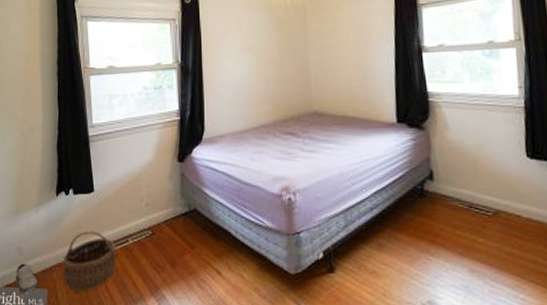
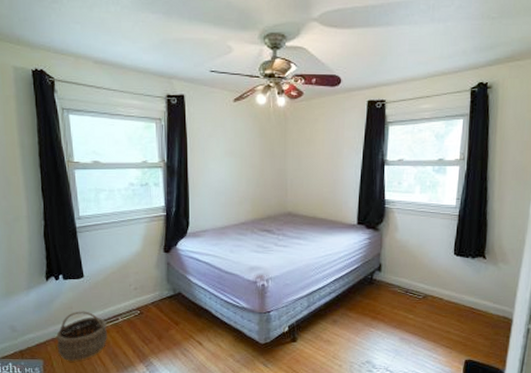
shoe: present [15,263,39,293] -> none [10,339,34,364]

